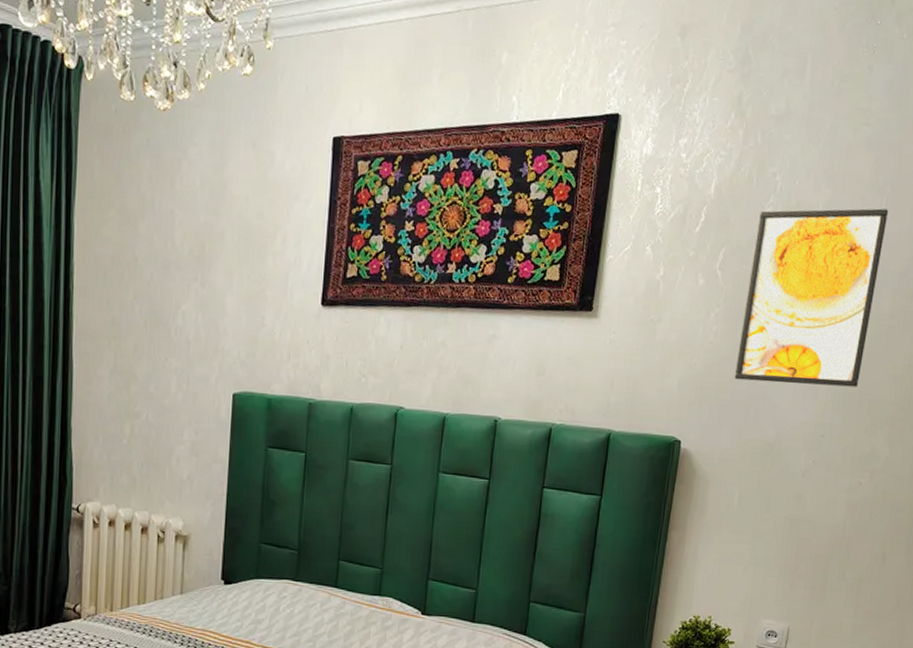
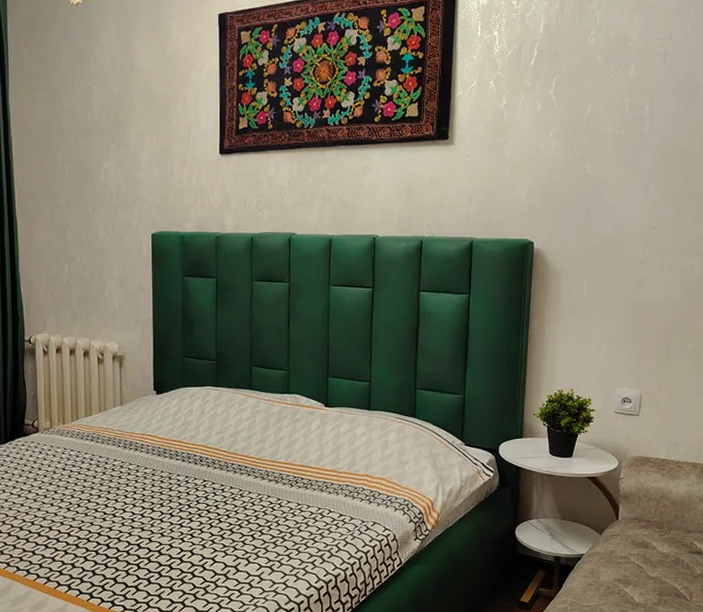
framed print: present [734,208,888,388] -> none [574,32,694,186]

